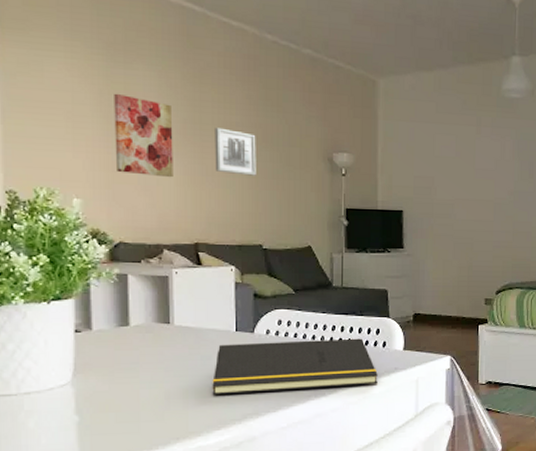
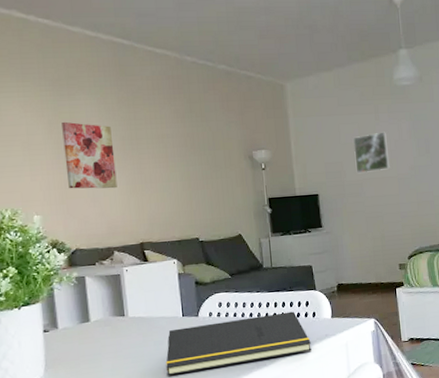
wall art: present [214,127,256,176] -> none [149,140,188,180]
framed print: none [447,148,488,193] -> present [353,131,390,174]

